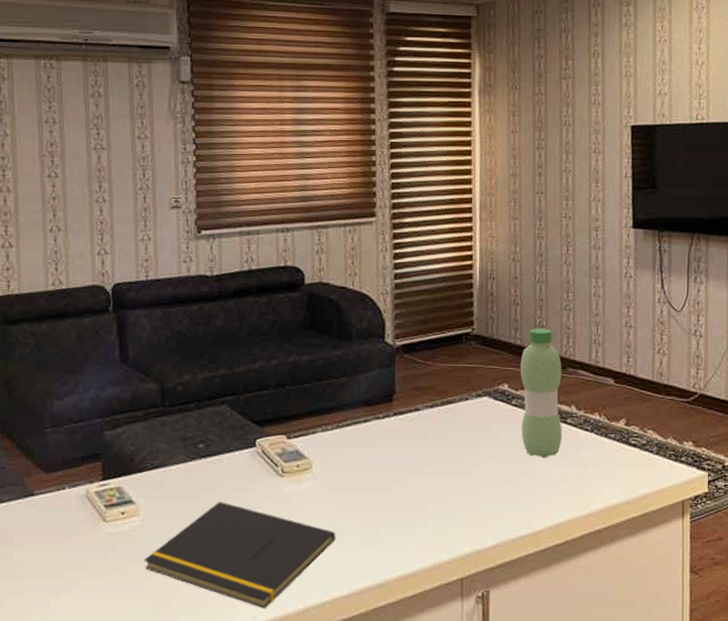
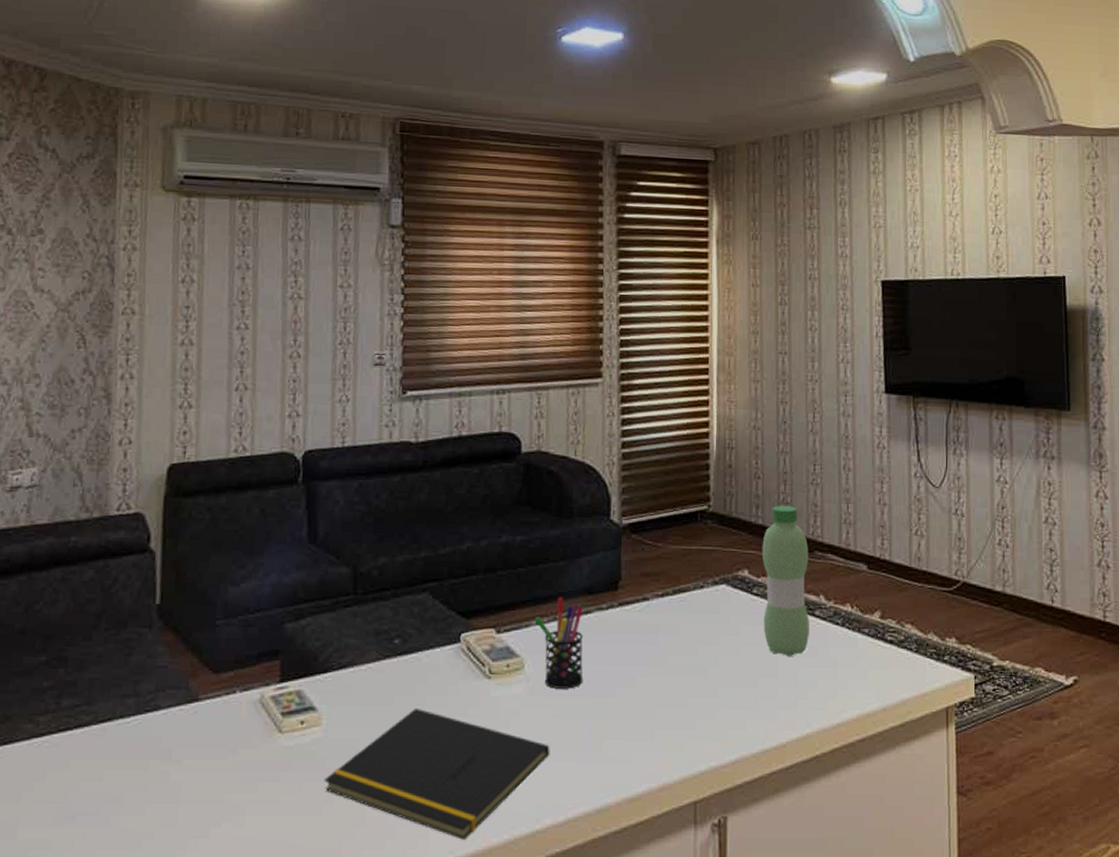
pen holder: none [320,408,364,485] -> present [534,597,583,689]

